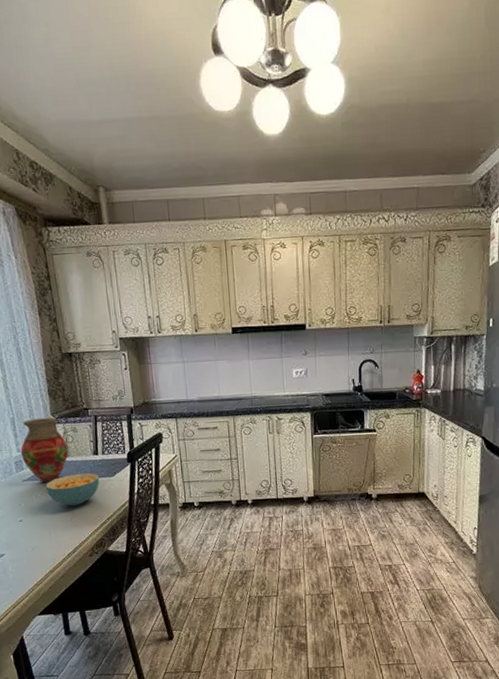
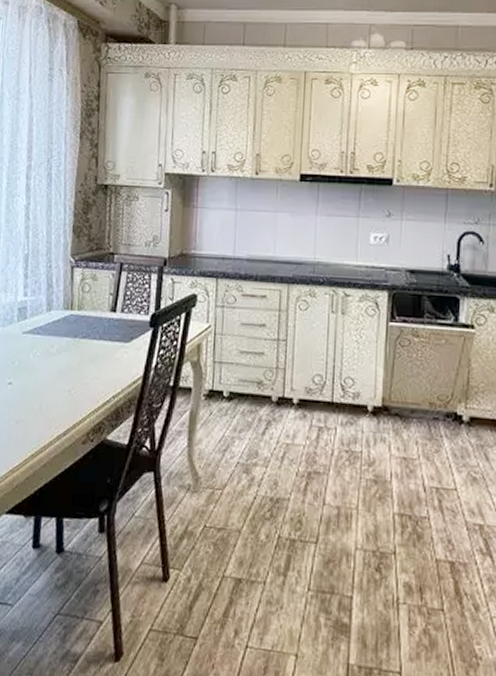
vase: present [20,417,69,482] -> none [27,257,84,338]
cereal bowl: present [45,473,100,506] -> none [47,332,113,374]

